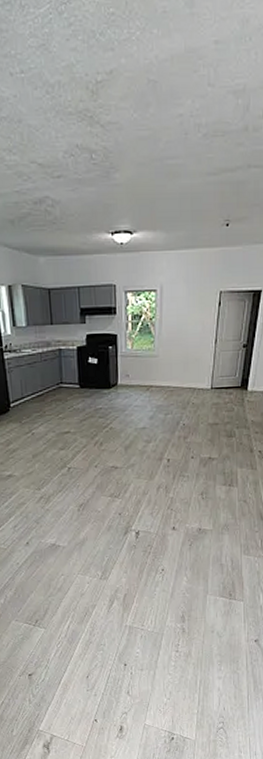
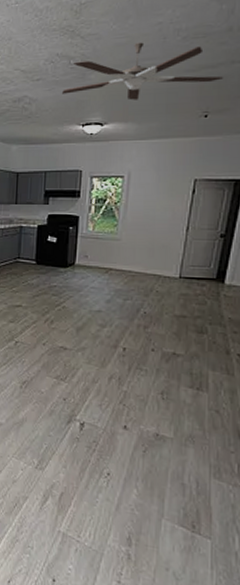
ceiling fan: none [86,137,241,206] -> present [61,42,223,100]

